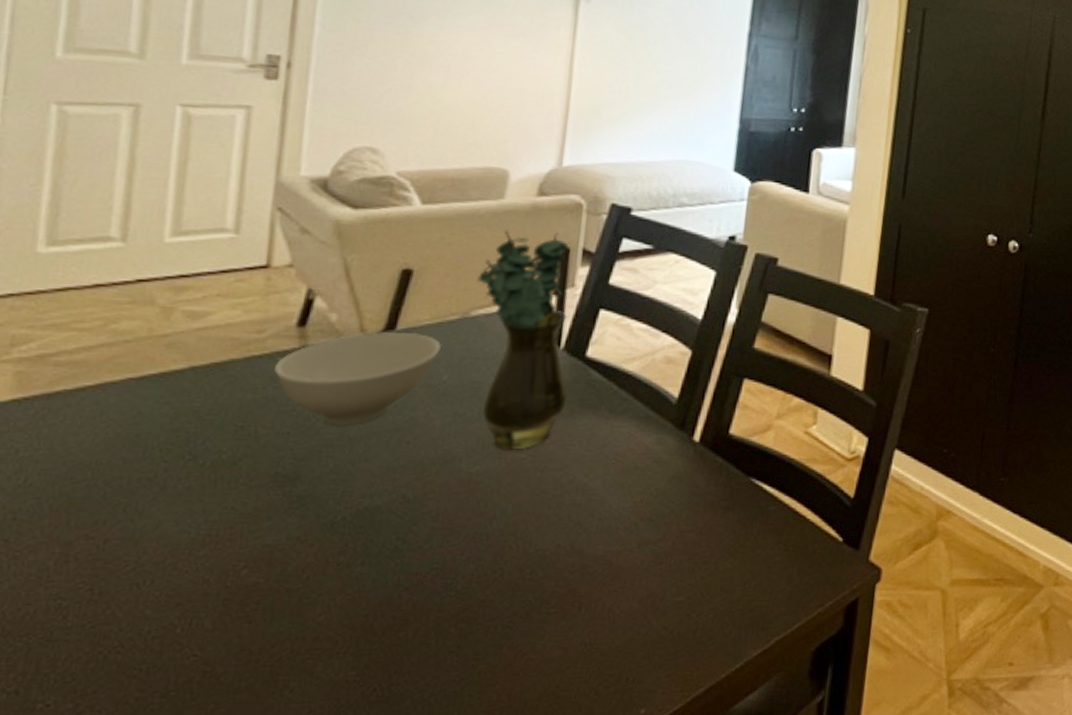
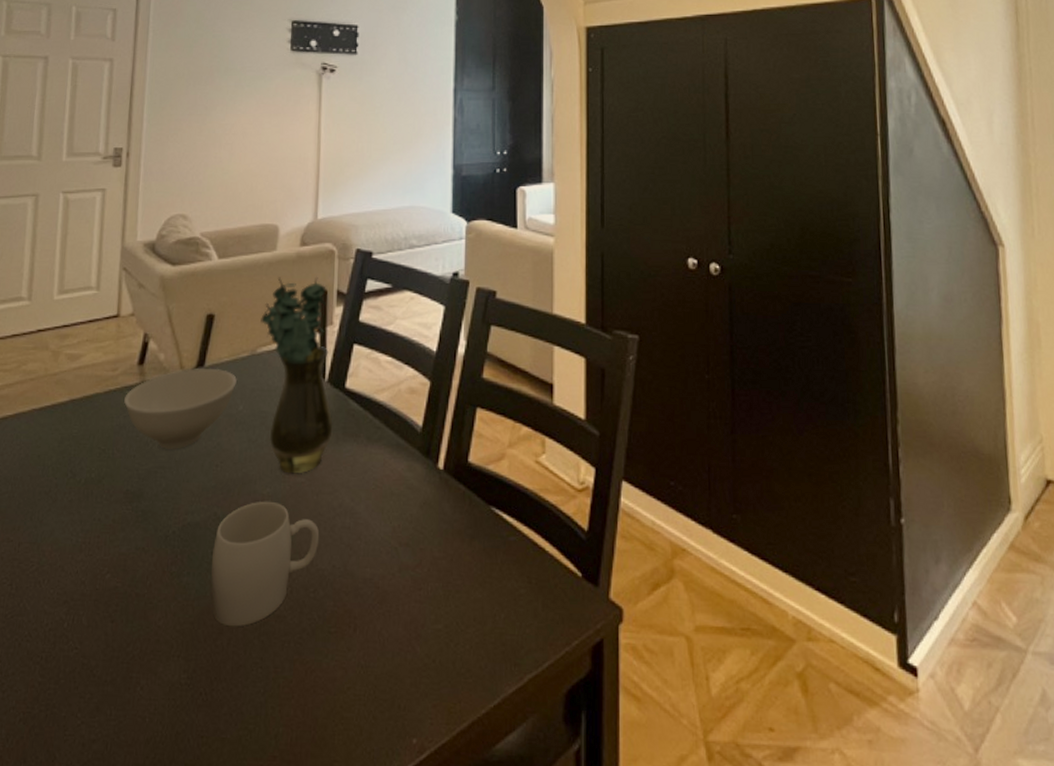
mug: none [394,480,542,616] -> present [210,501,320,627]

